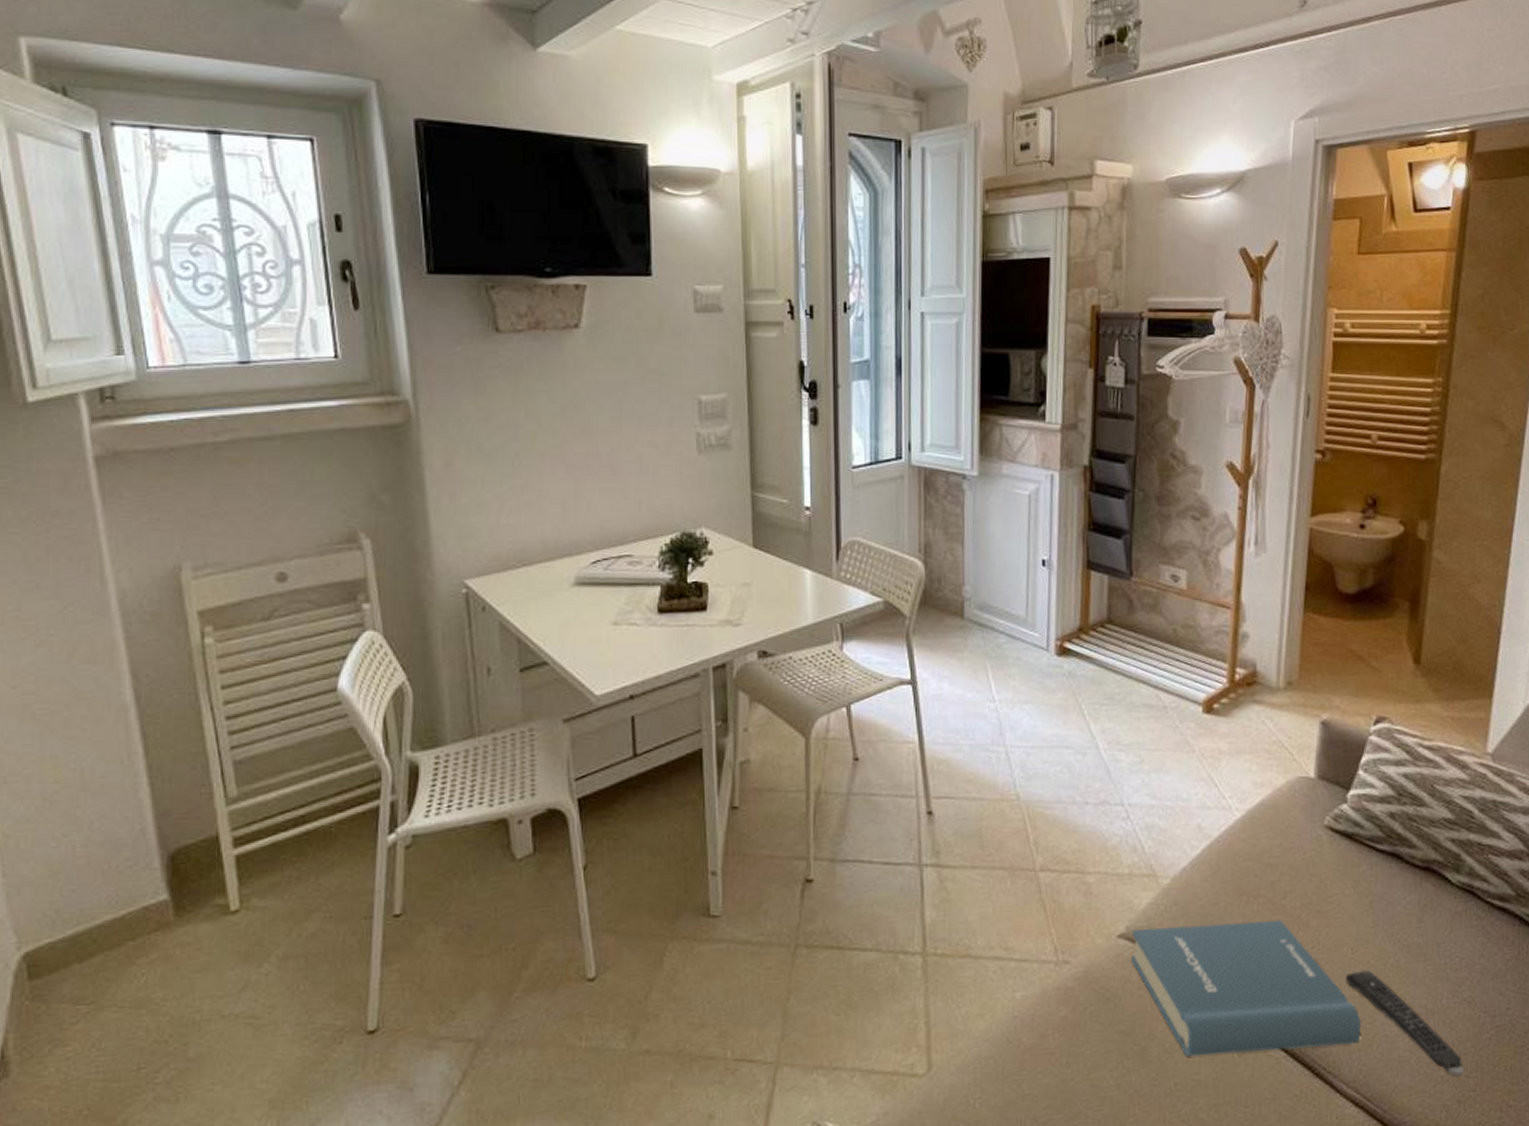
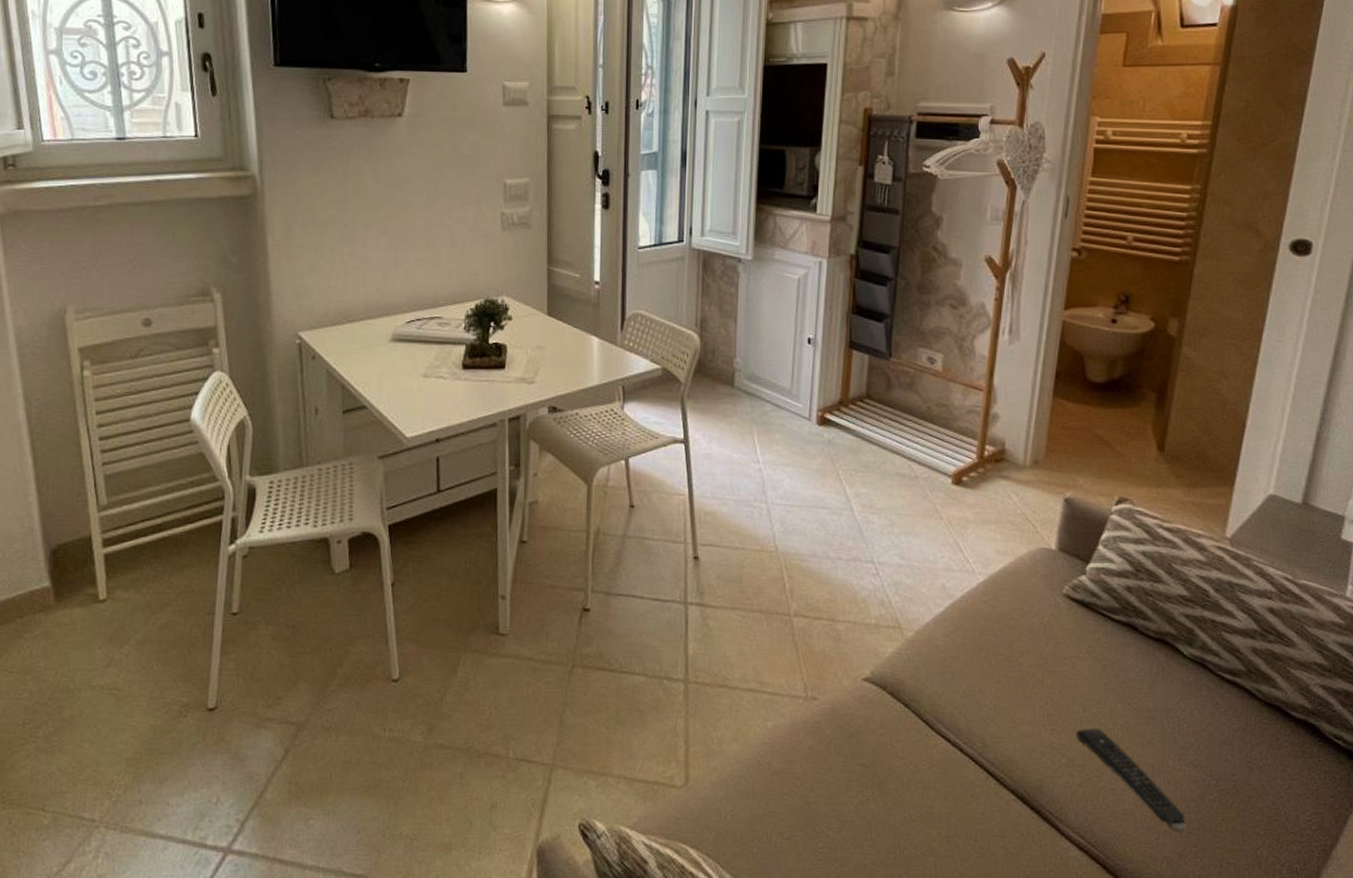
hardback book: present [1130,920,1362,1056] -> none [874,675,1089,794]

